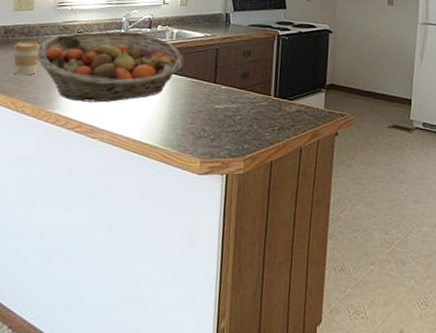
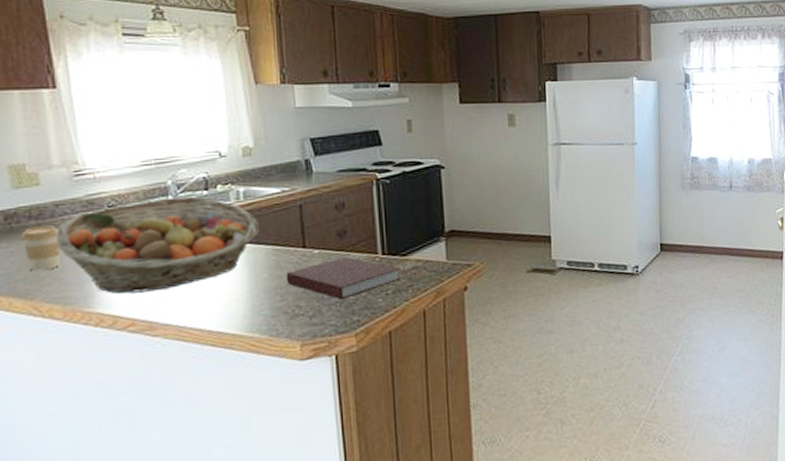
notebook: none [197,95,286,129] -> present [286,257,400,299]

